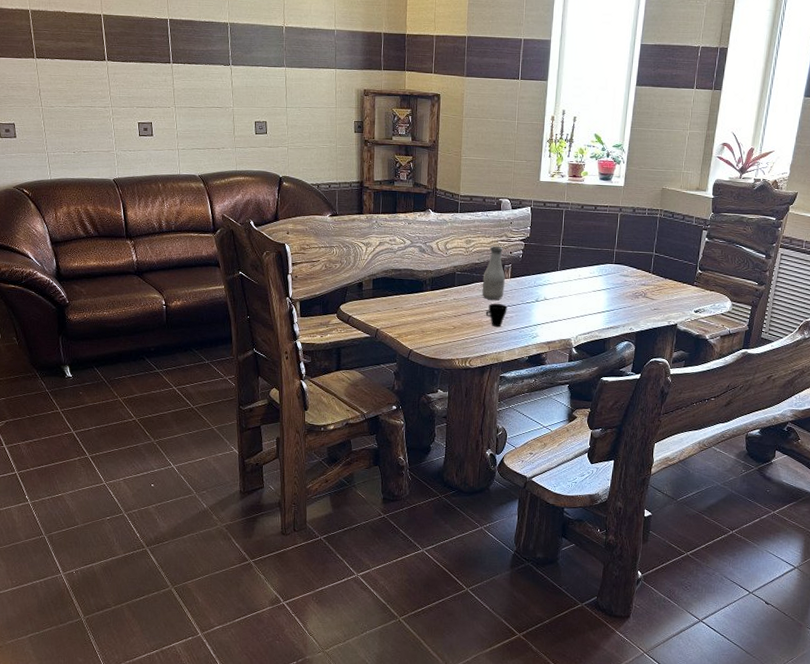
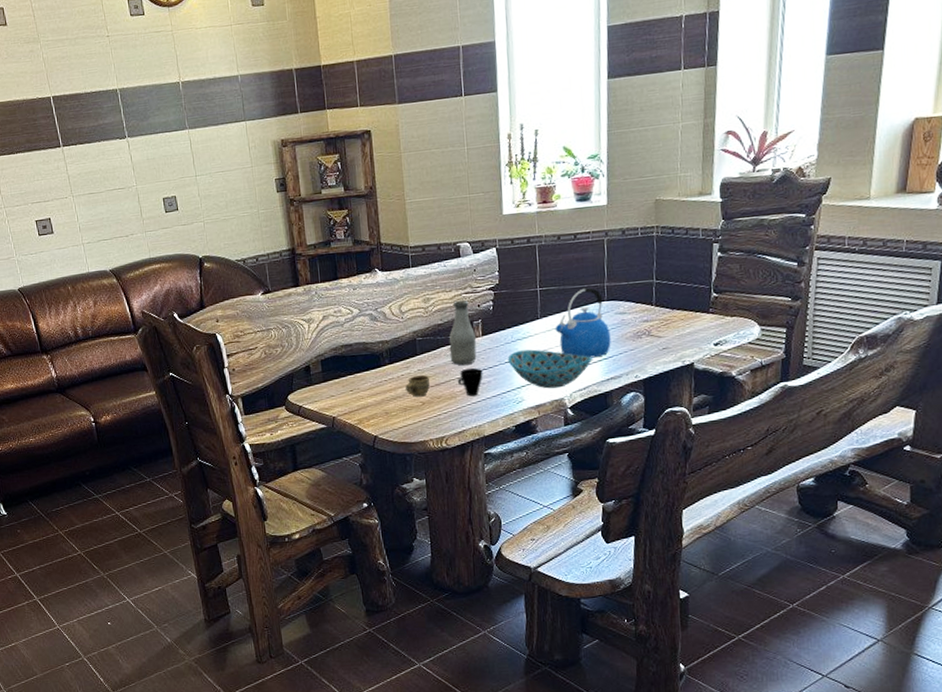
cup: none [441,303,463,322] -> present [405,374,431,397]
bowl: none [529,294,597,330] -> present [508,349,592,389]
kettle: none [570,251,614,309] -> present [555,287,611,358]

